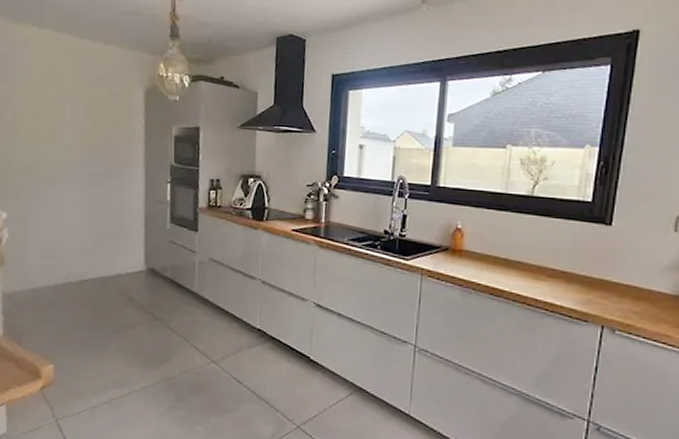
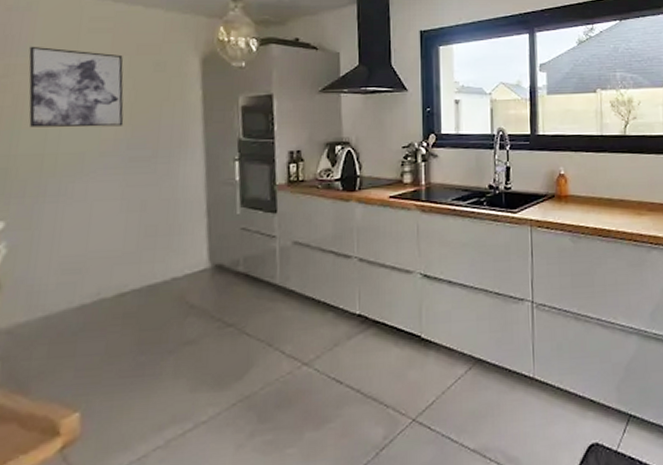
wall art: none [22,74,88,145] -> present [28,46,124,128]

